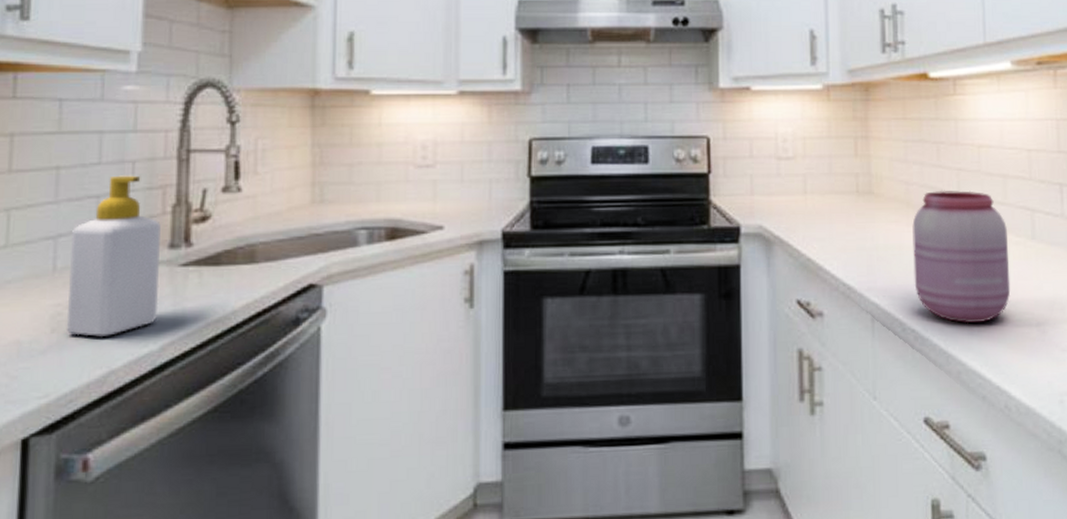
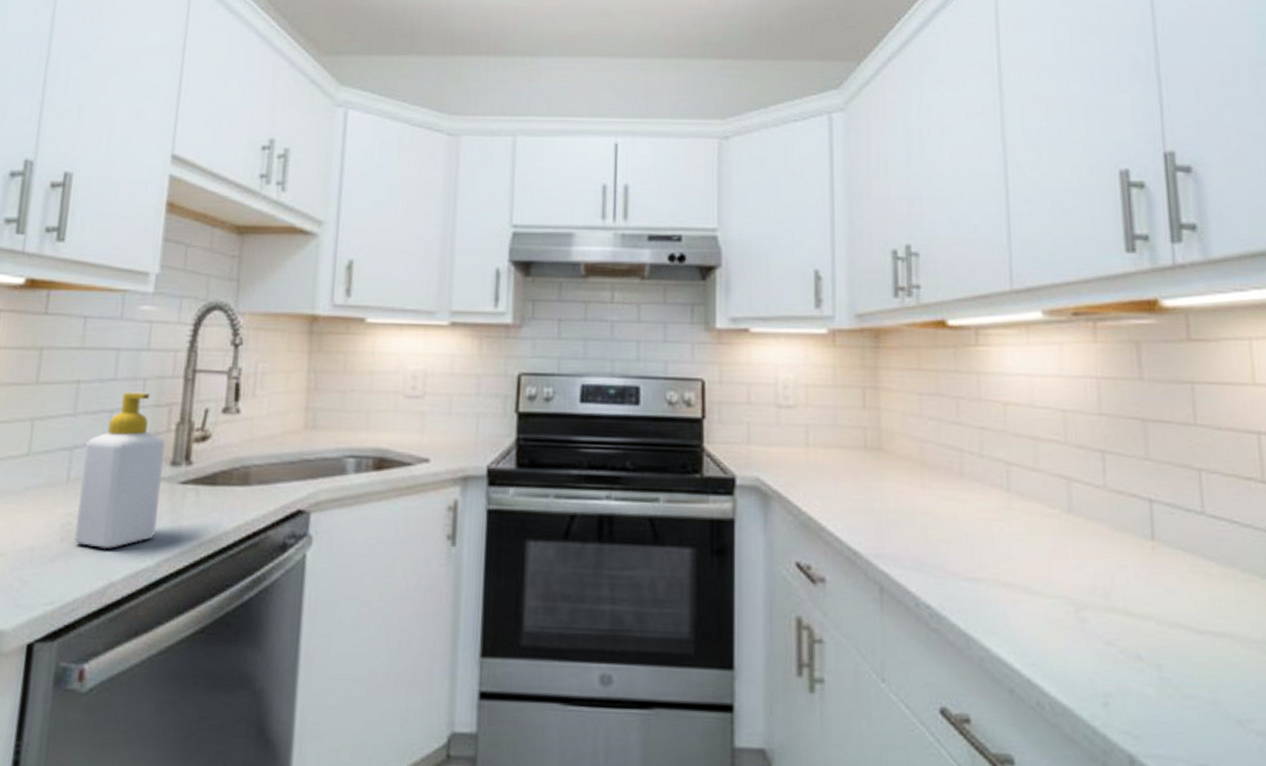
jar: present [912,190,1011,324] -> none [927,451,1043,604]

